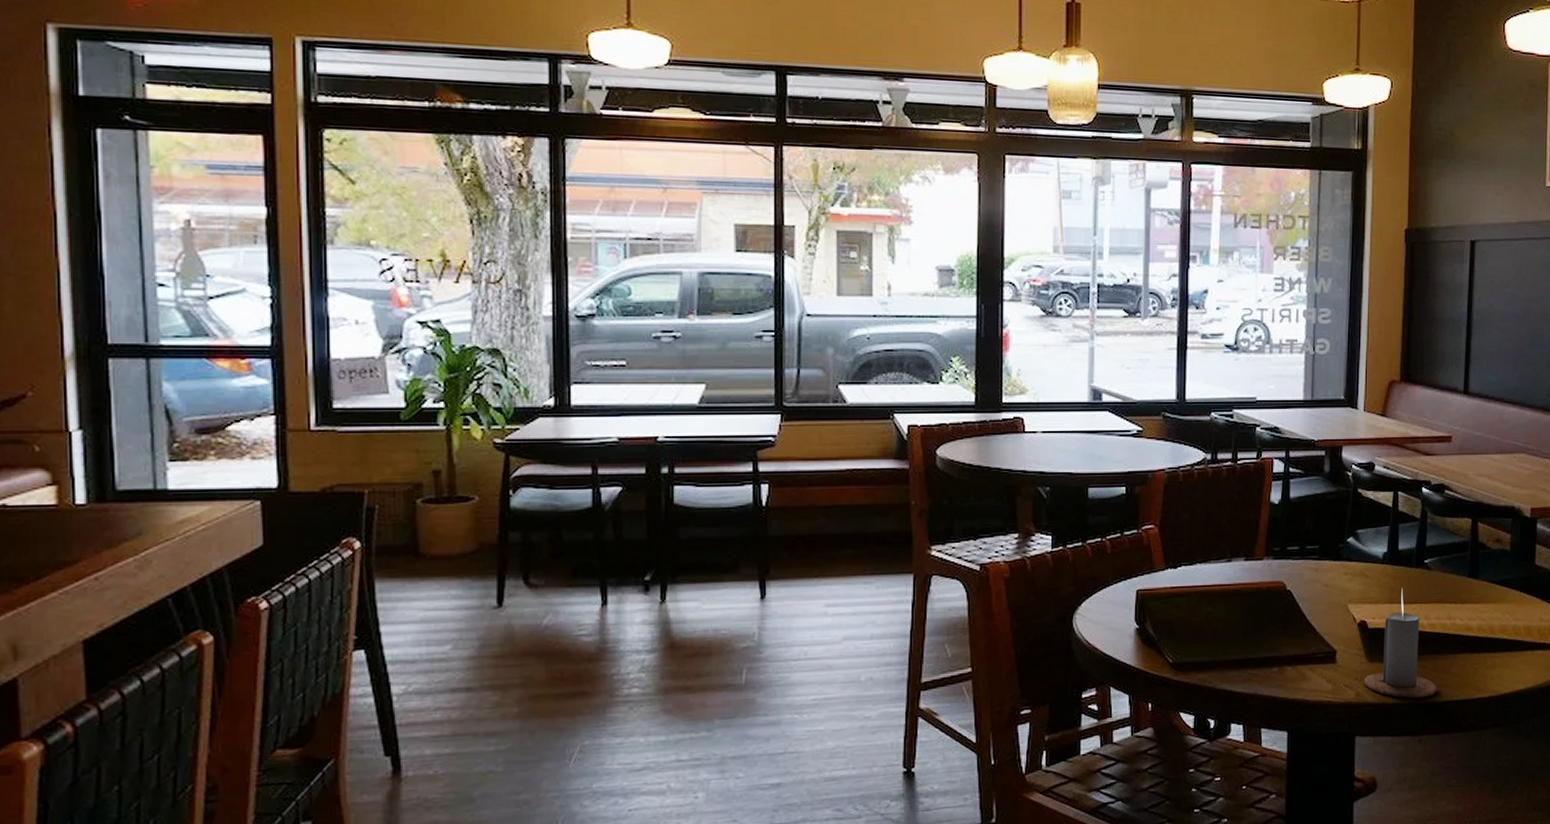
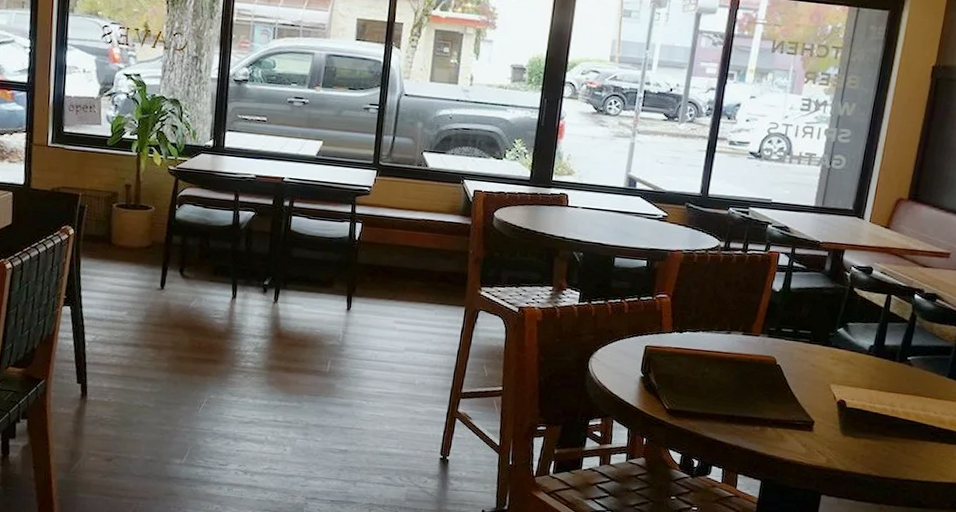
candle: present [1364,587,1438,698] -> none [836,377,904,474]

